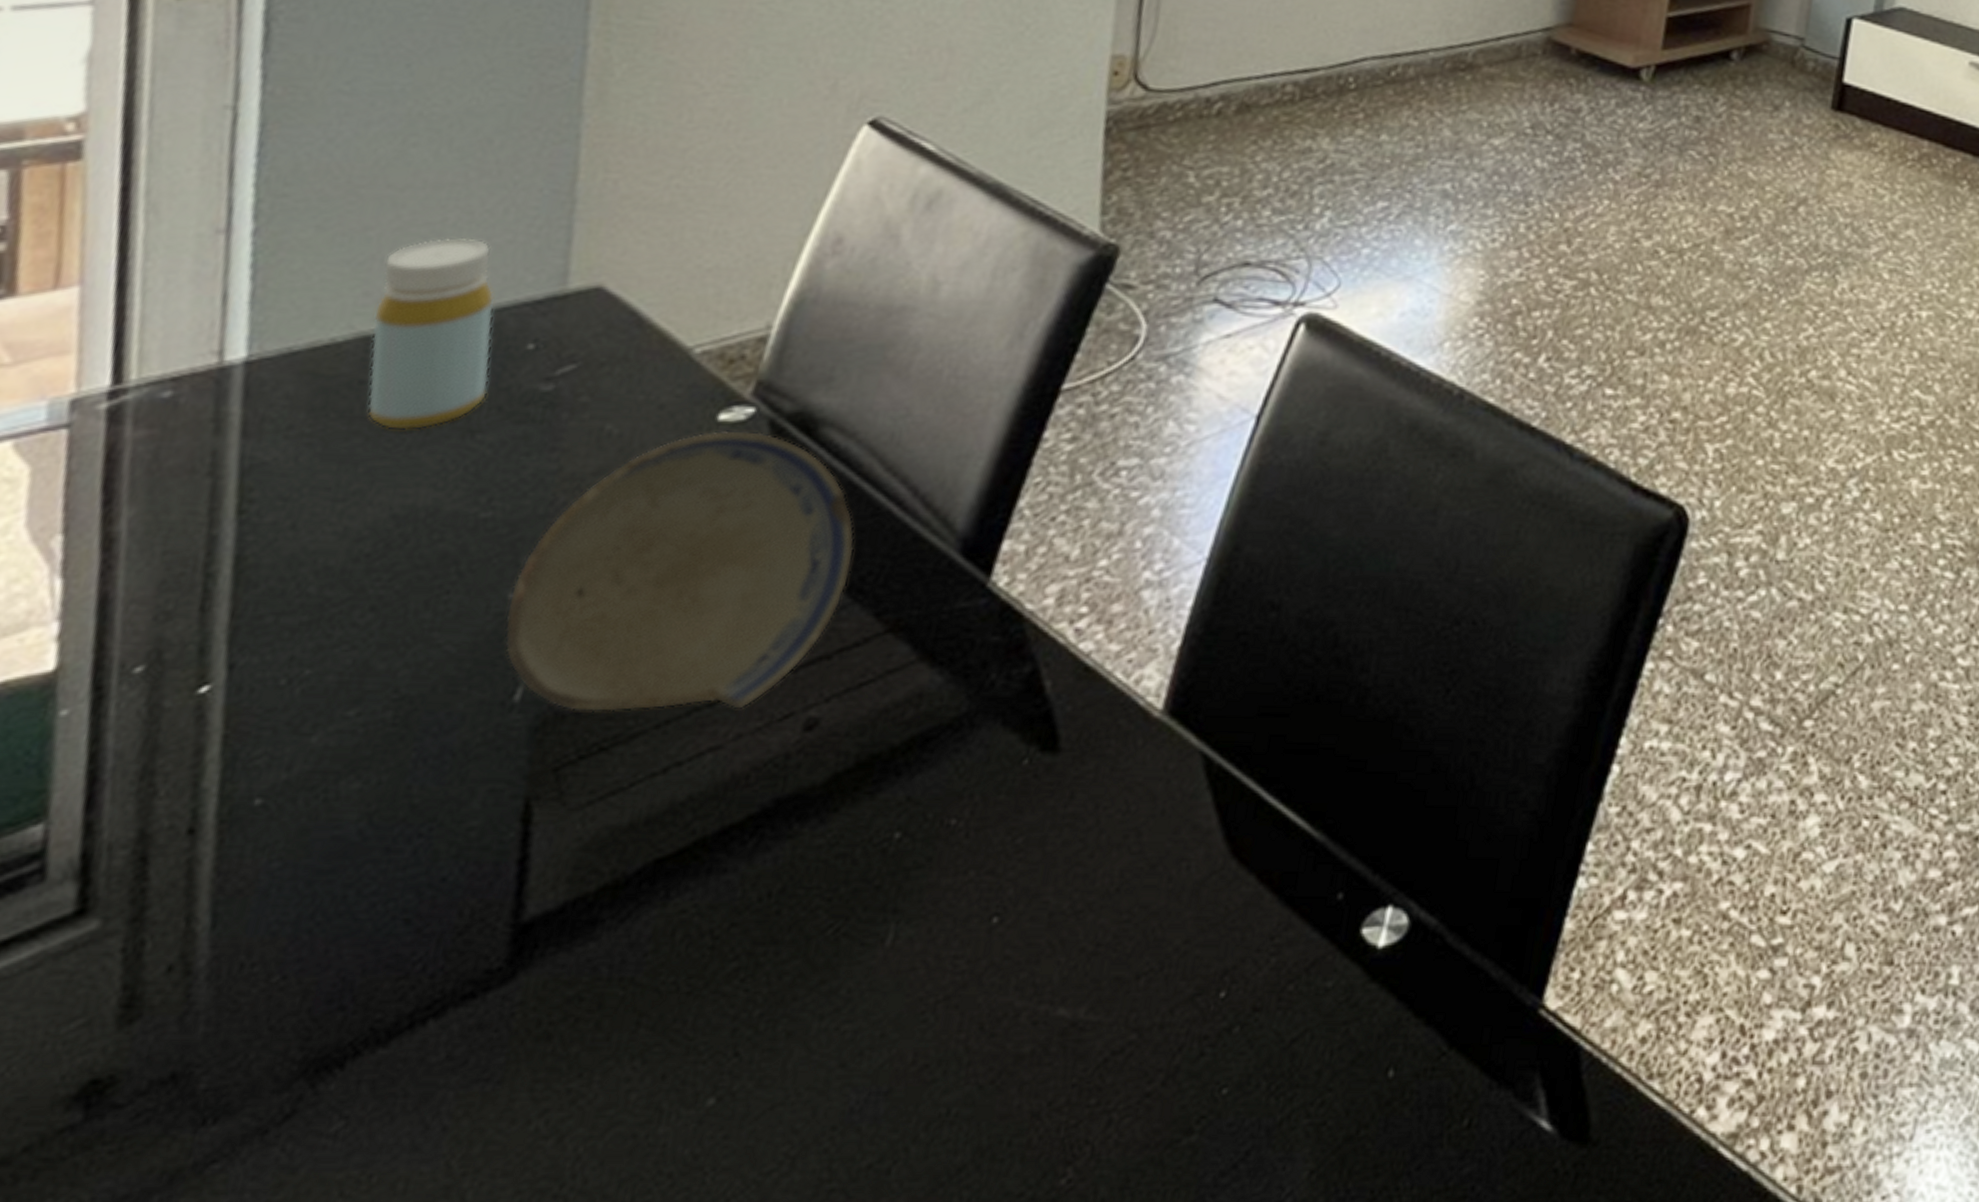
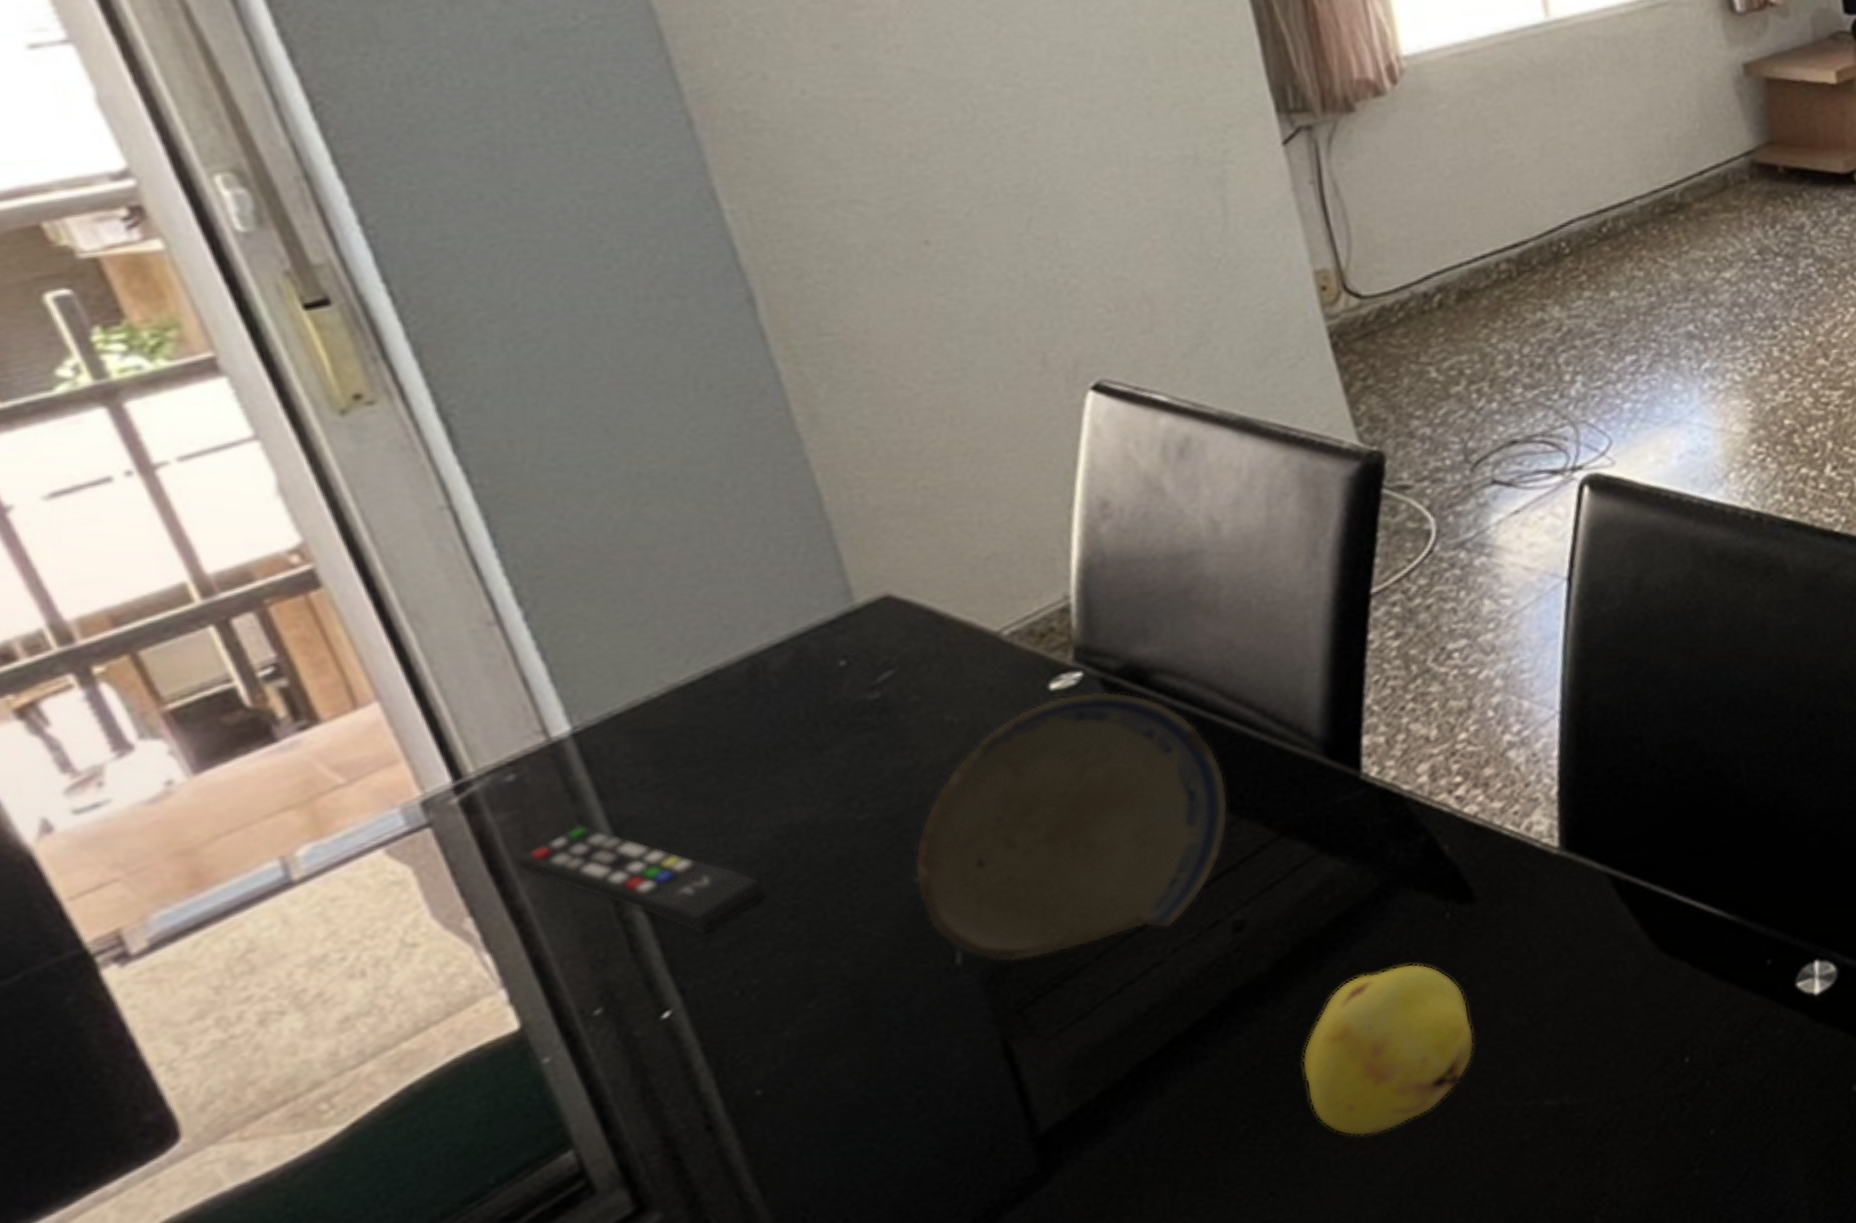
remote control: none [131,458,362,608] -> present [515,823,768,936]
bottle: present [367,237,495,431] -> none [665,577,819,764]
fruit: none [813,808,1015,1007] -> present [1302,963,1475,1136]

